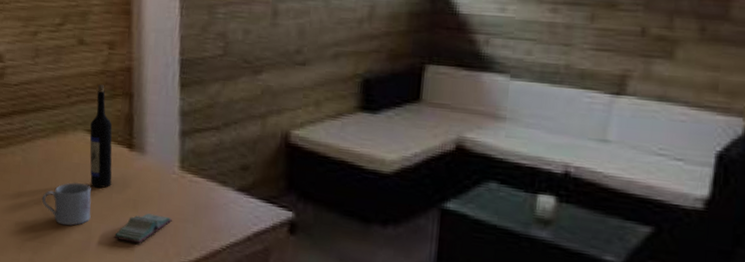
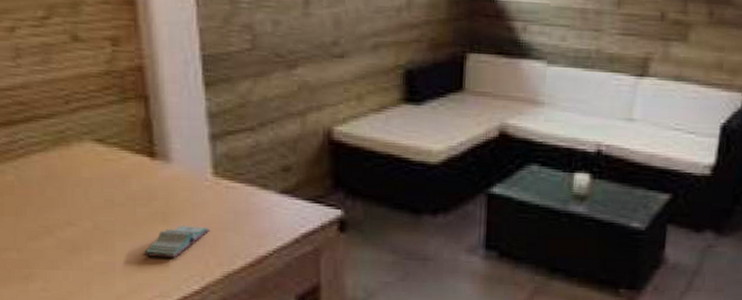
mug: present [41,181,91,226] -> none [48,198,112,248]
wine bottle: present [89,84,112,189] -> none [99,86,134,204]

